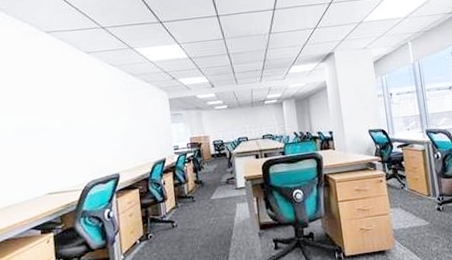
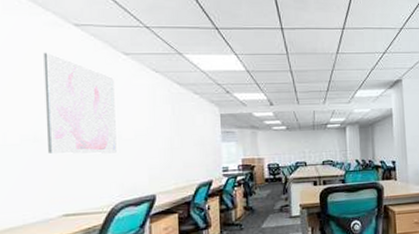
wall art: none [24,57,87,143] -> present [43,52,118,154]

